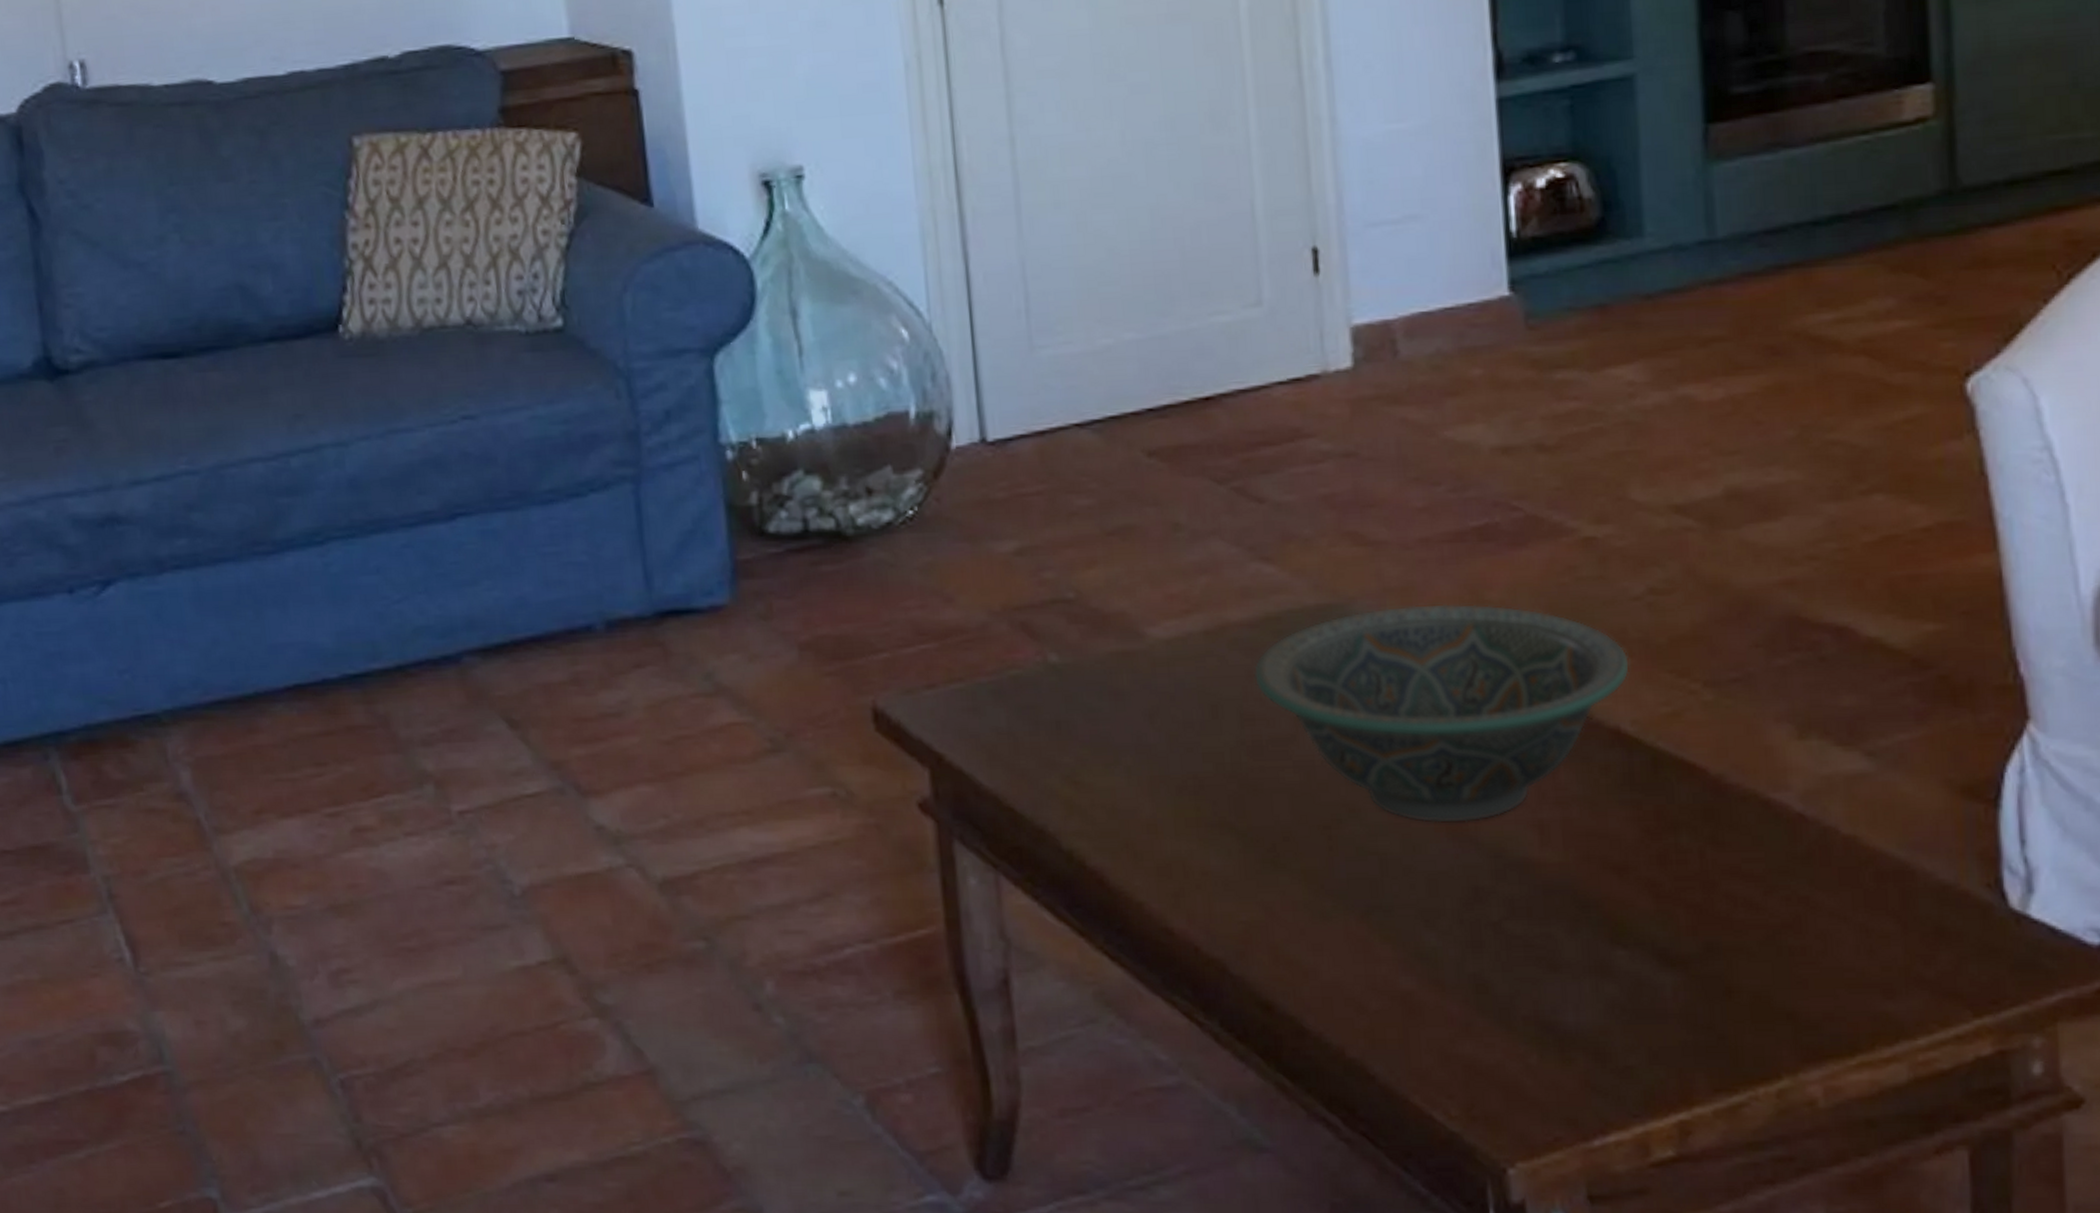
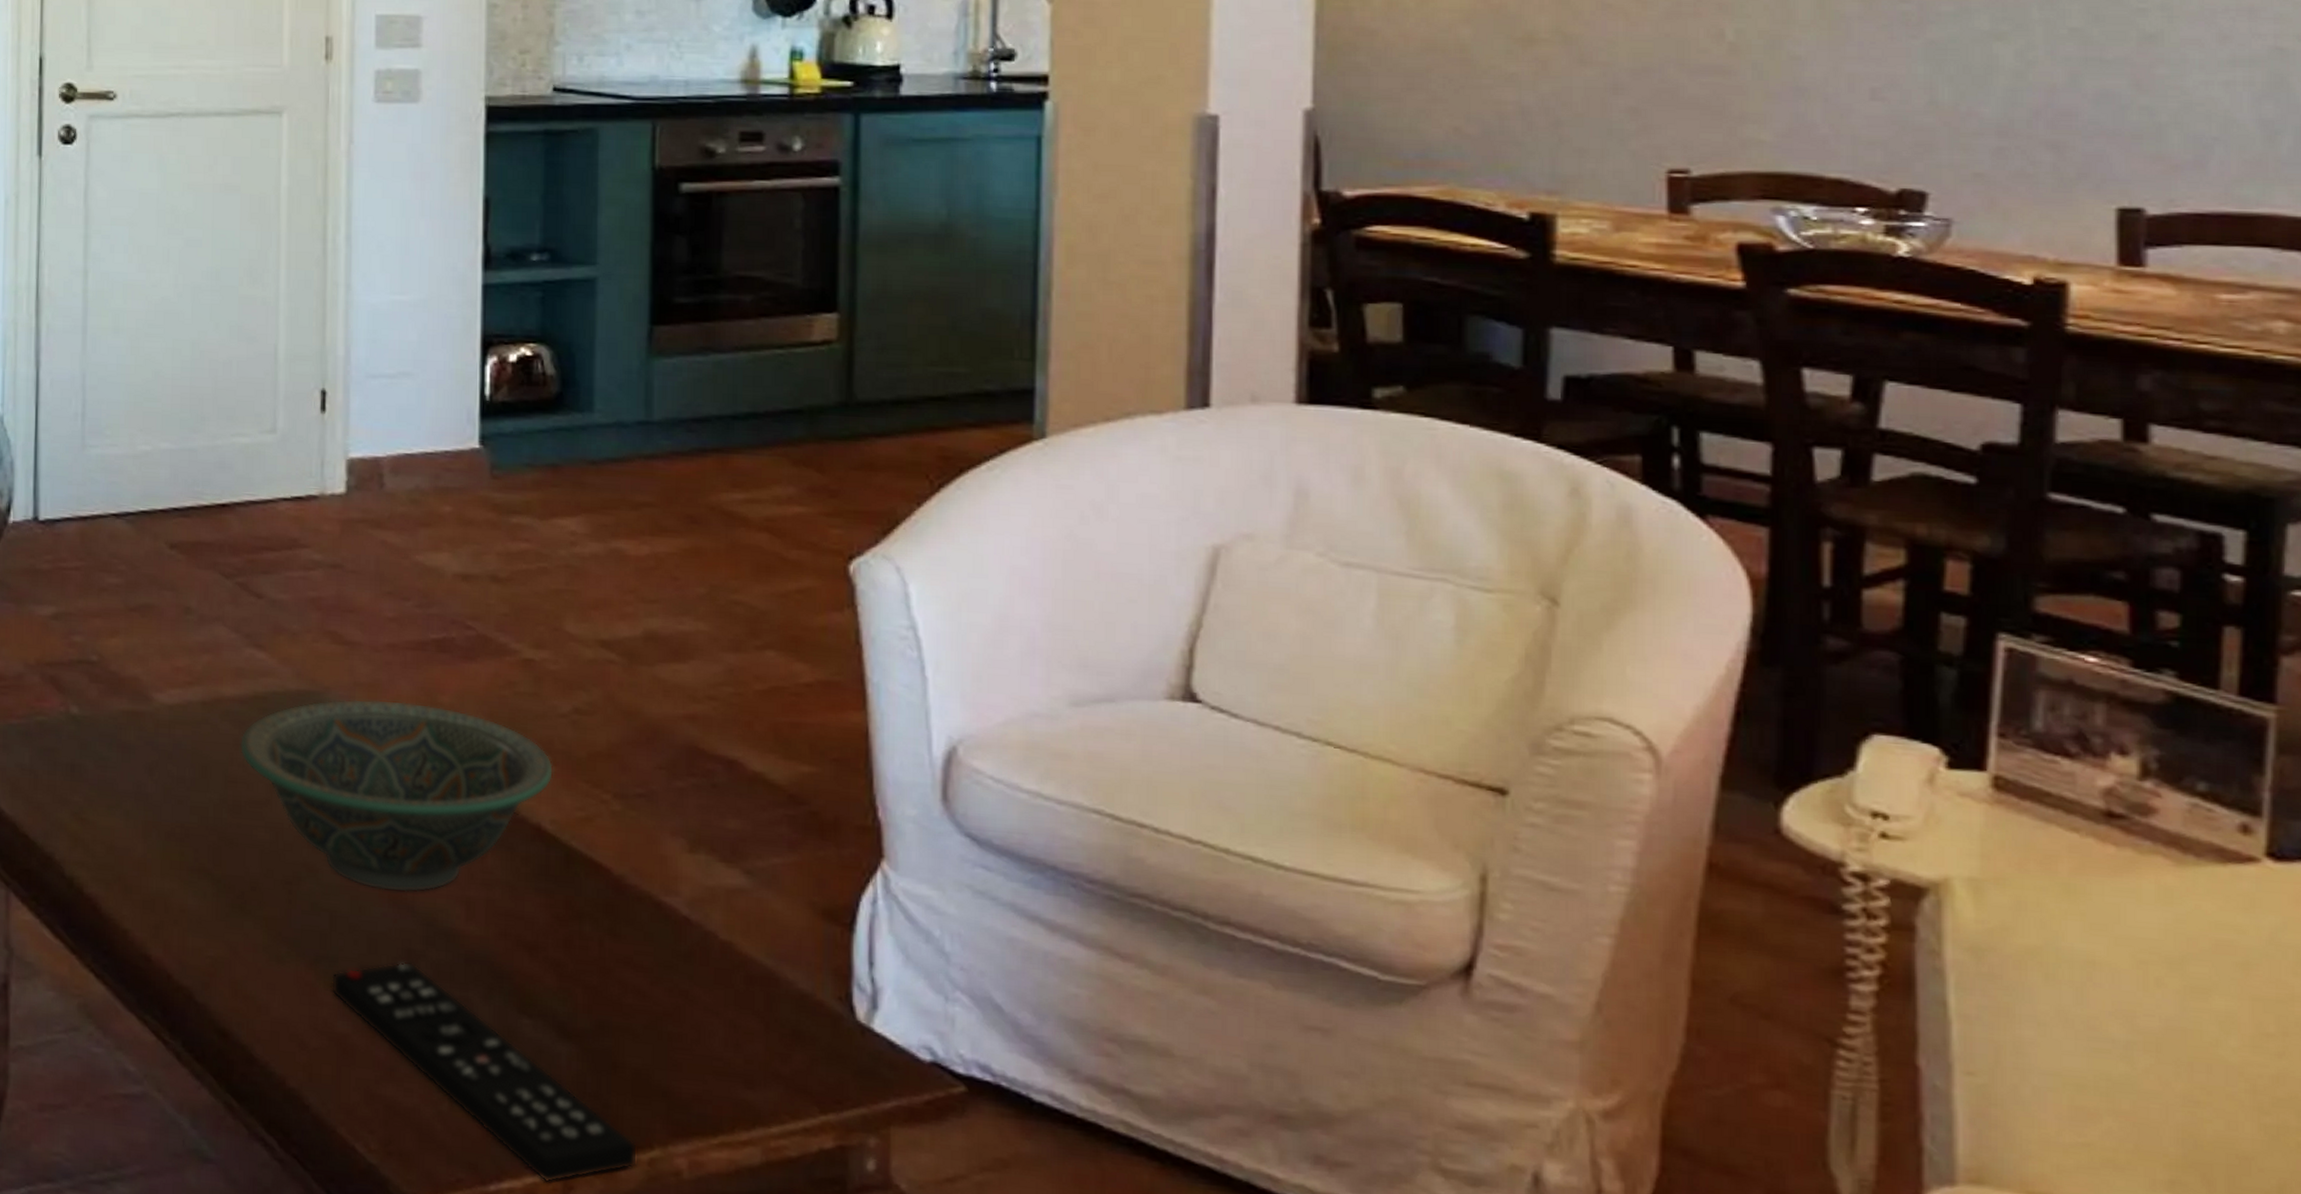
remote control: none [1388,901,1765,1130] -> present [332,961,638,1184]

